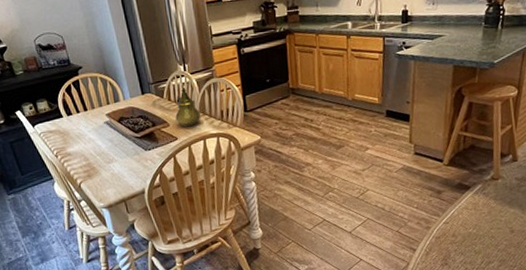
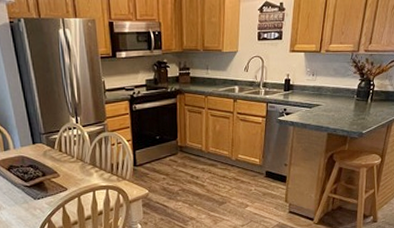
teapot: present [175,85,201,127] -> none [66,137,92,179]

